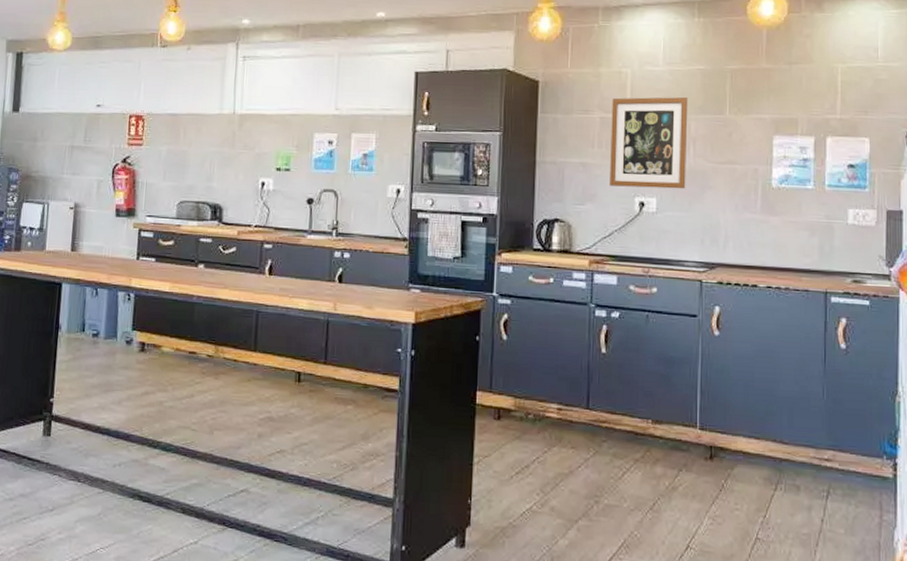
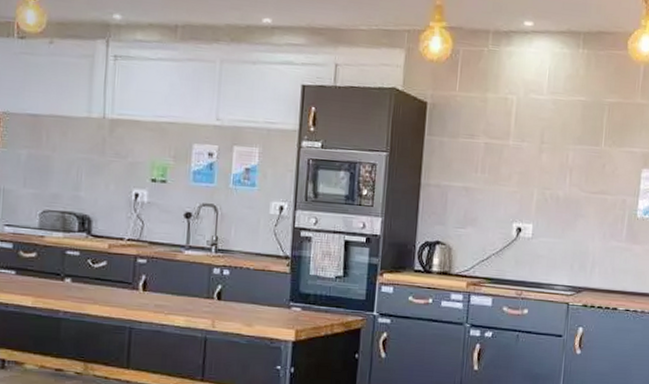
wall art: present [610,97,688,189] -> none [490,124,568,217]

